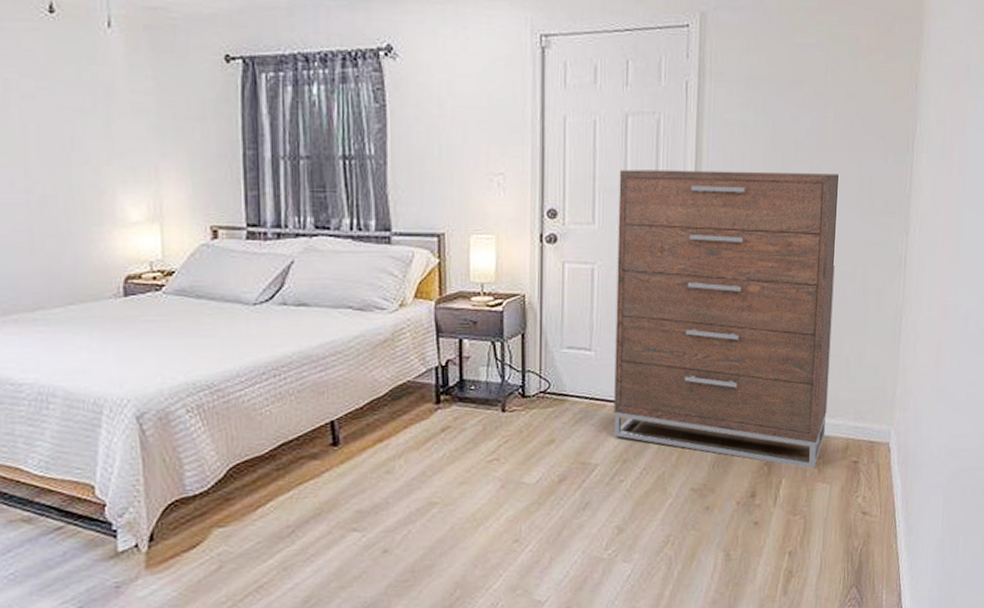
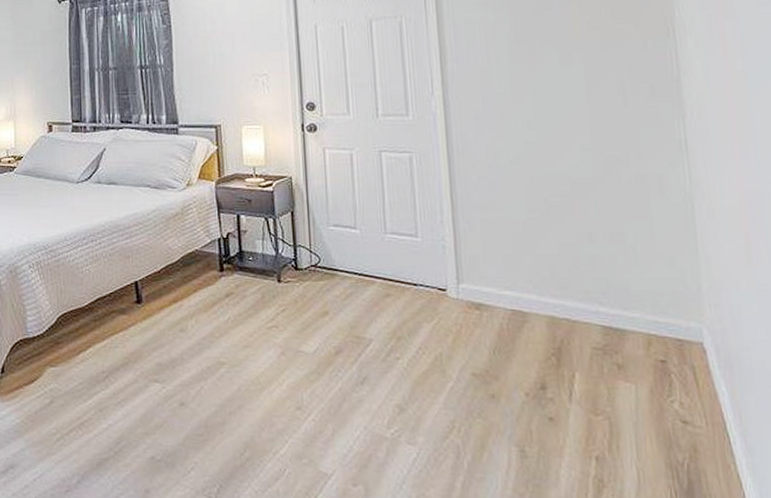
dresser: present [613,169,839,468] -> none [368,61,620,364]

